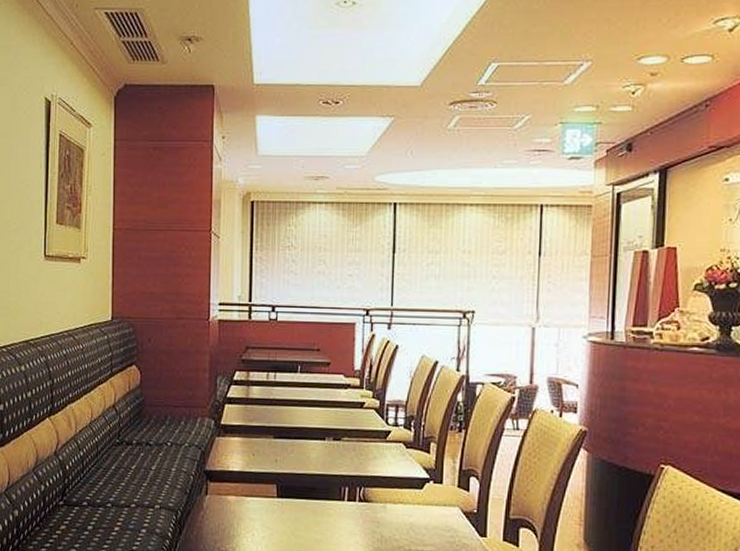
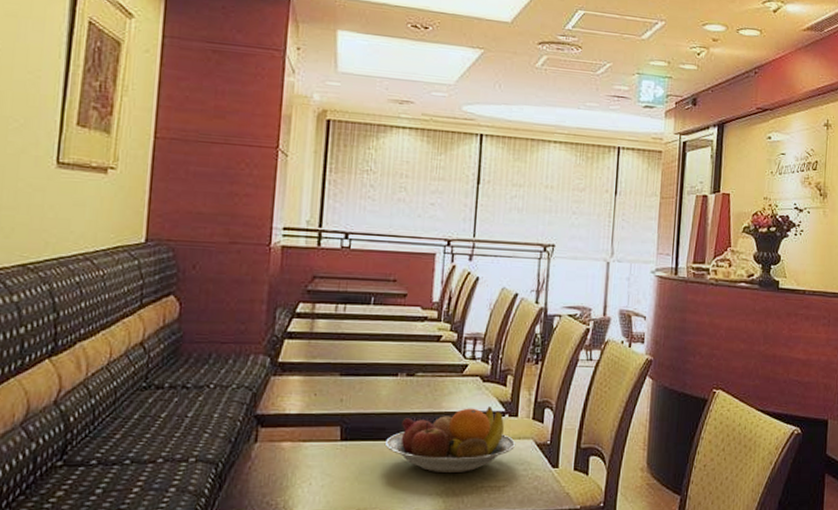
fruit bowl: none [316,473,442,535] -> present [384,407,516,474]

